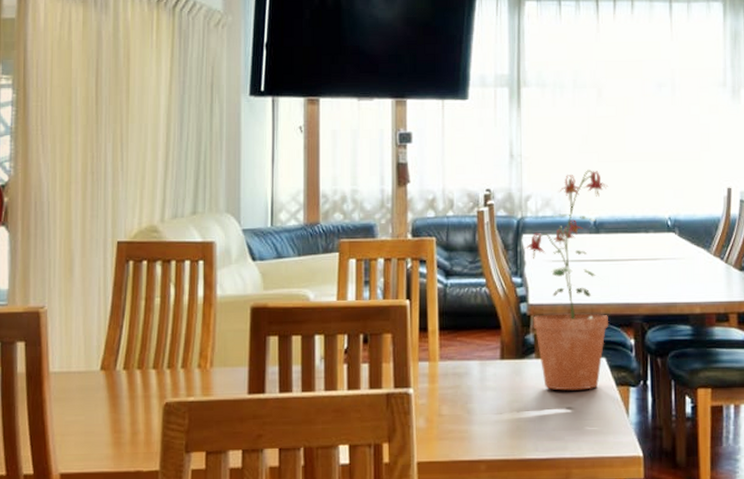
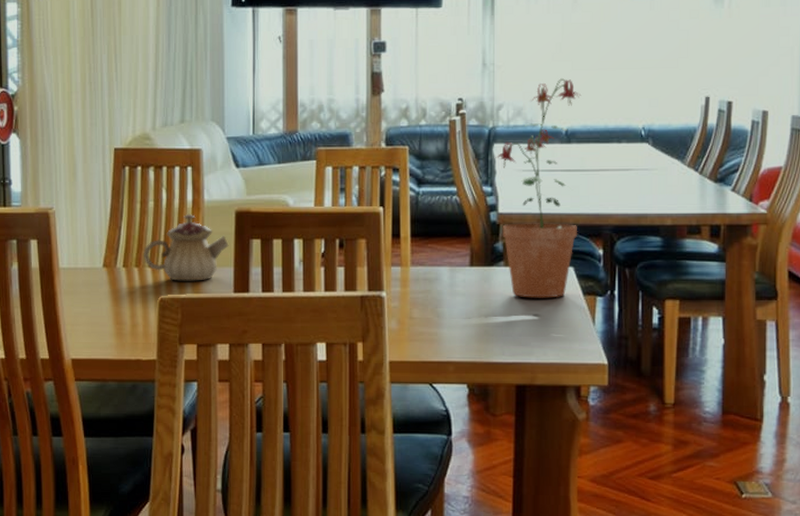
teapot: none [147,310,243,383] -> present [144,213,229,281]

